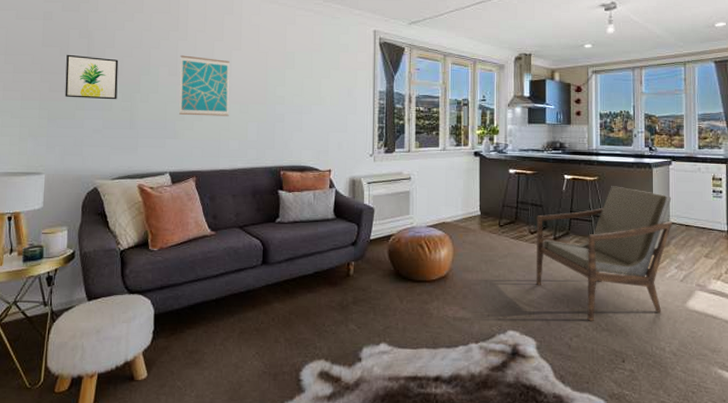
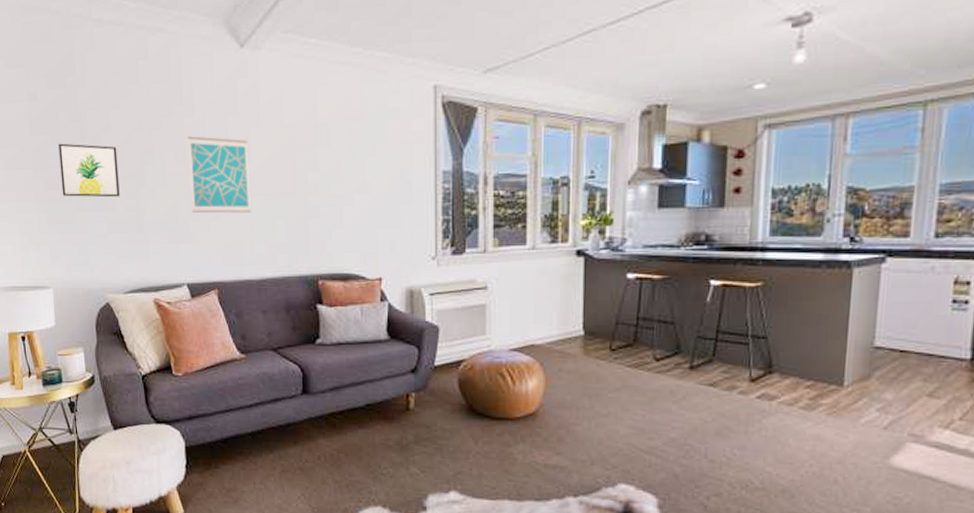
armchair: present [536,186,672,321] -> none [660,295,881,477]

